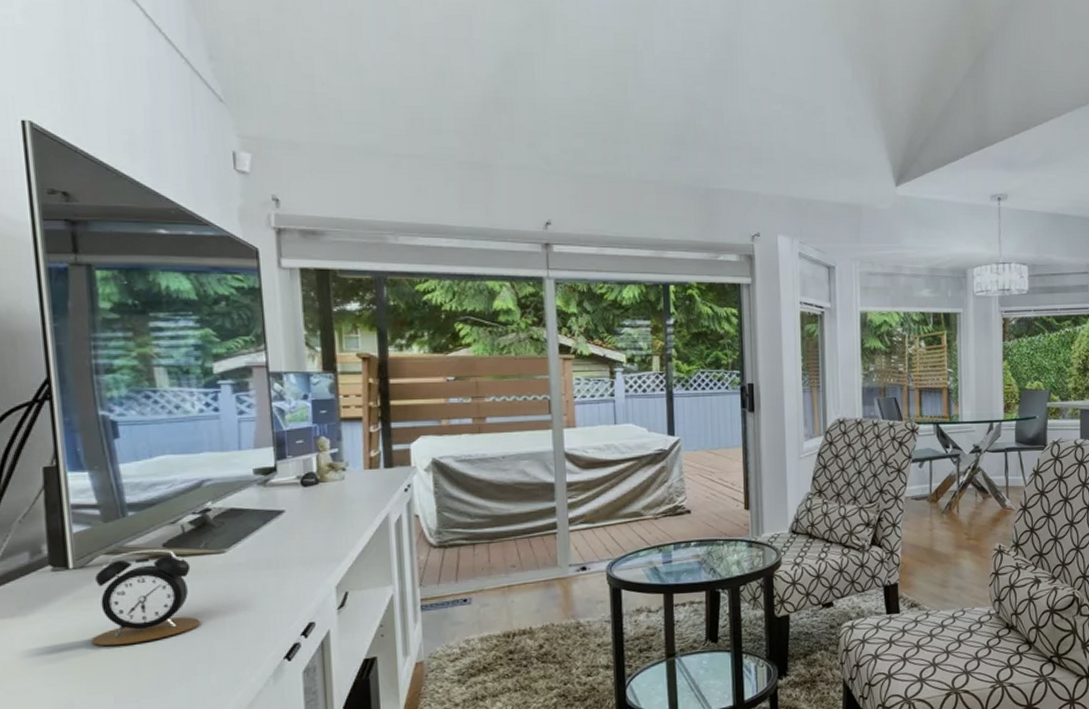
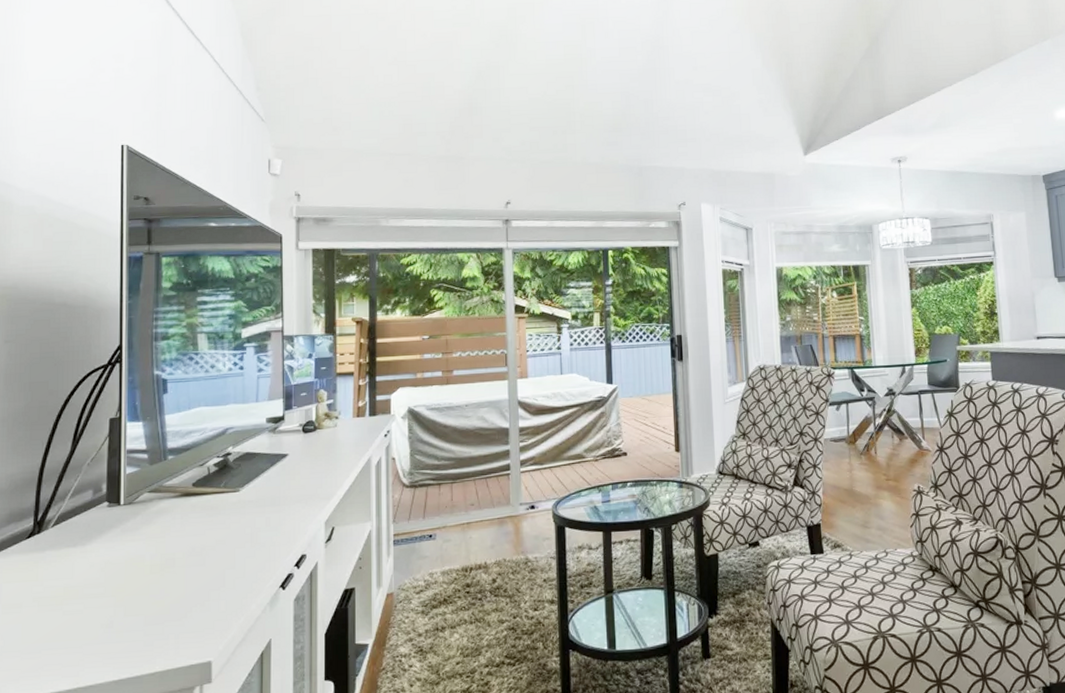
alarm clock: present [91,549,200,647] -> none [131,488,215,574]

